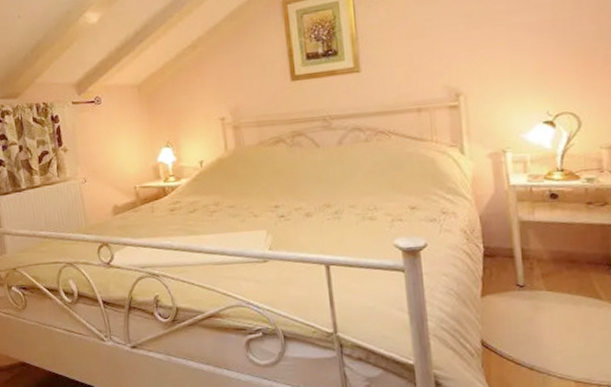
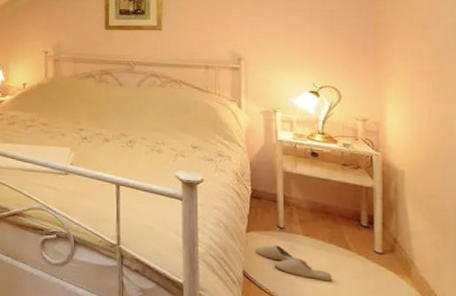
slippers: none [492,306,583,338] -> present [254,245,332,282]

